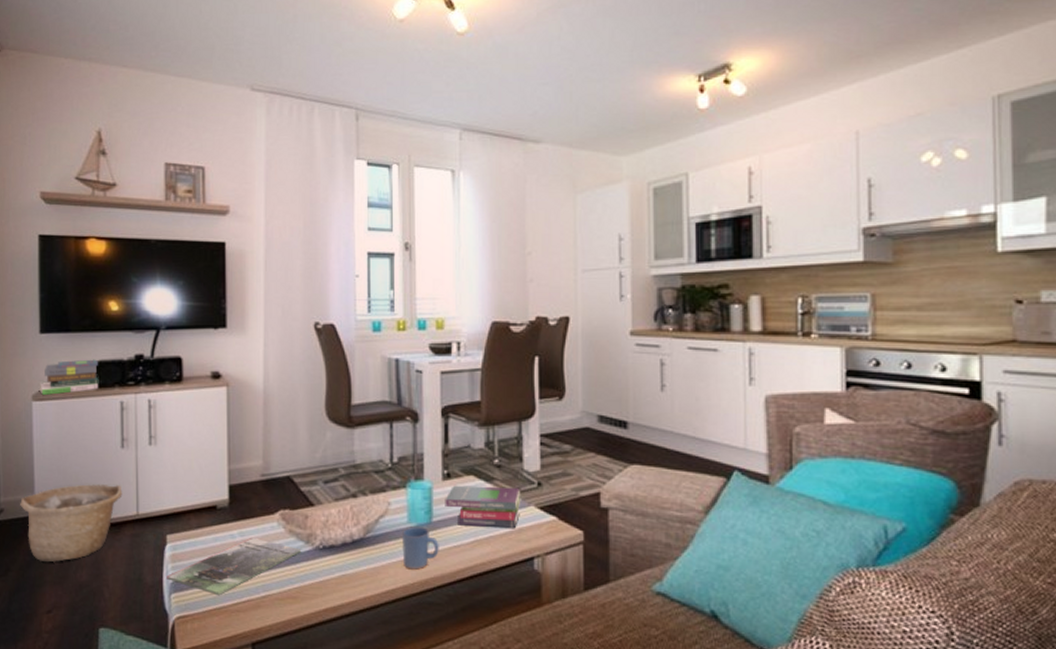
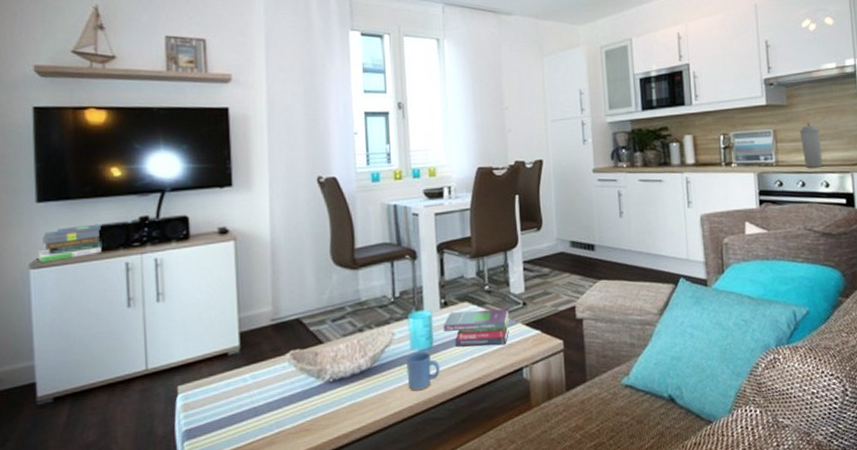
basket: present [20,484,123,562] -> none [18,343,130,427]
magazine: present [166,537,301,596] -> none [179,378,312,438]
canister: none [908,287,939,346] -> present [799,123,823,169]

